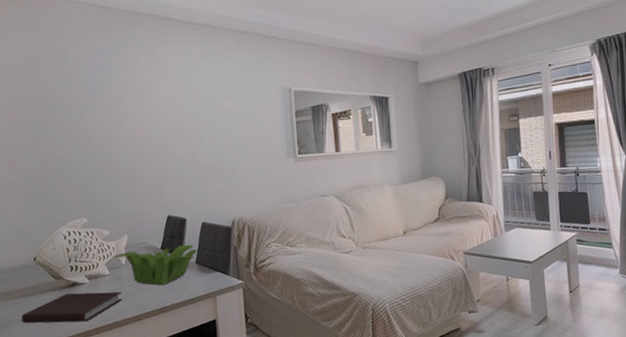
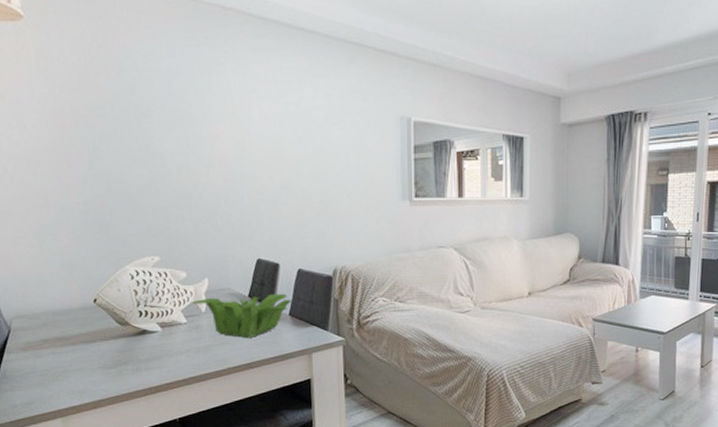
notebook: present [21,291,123,323] -> none [80,341,203,375]

